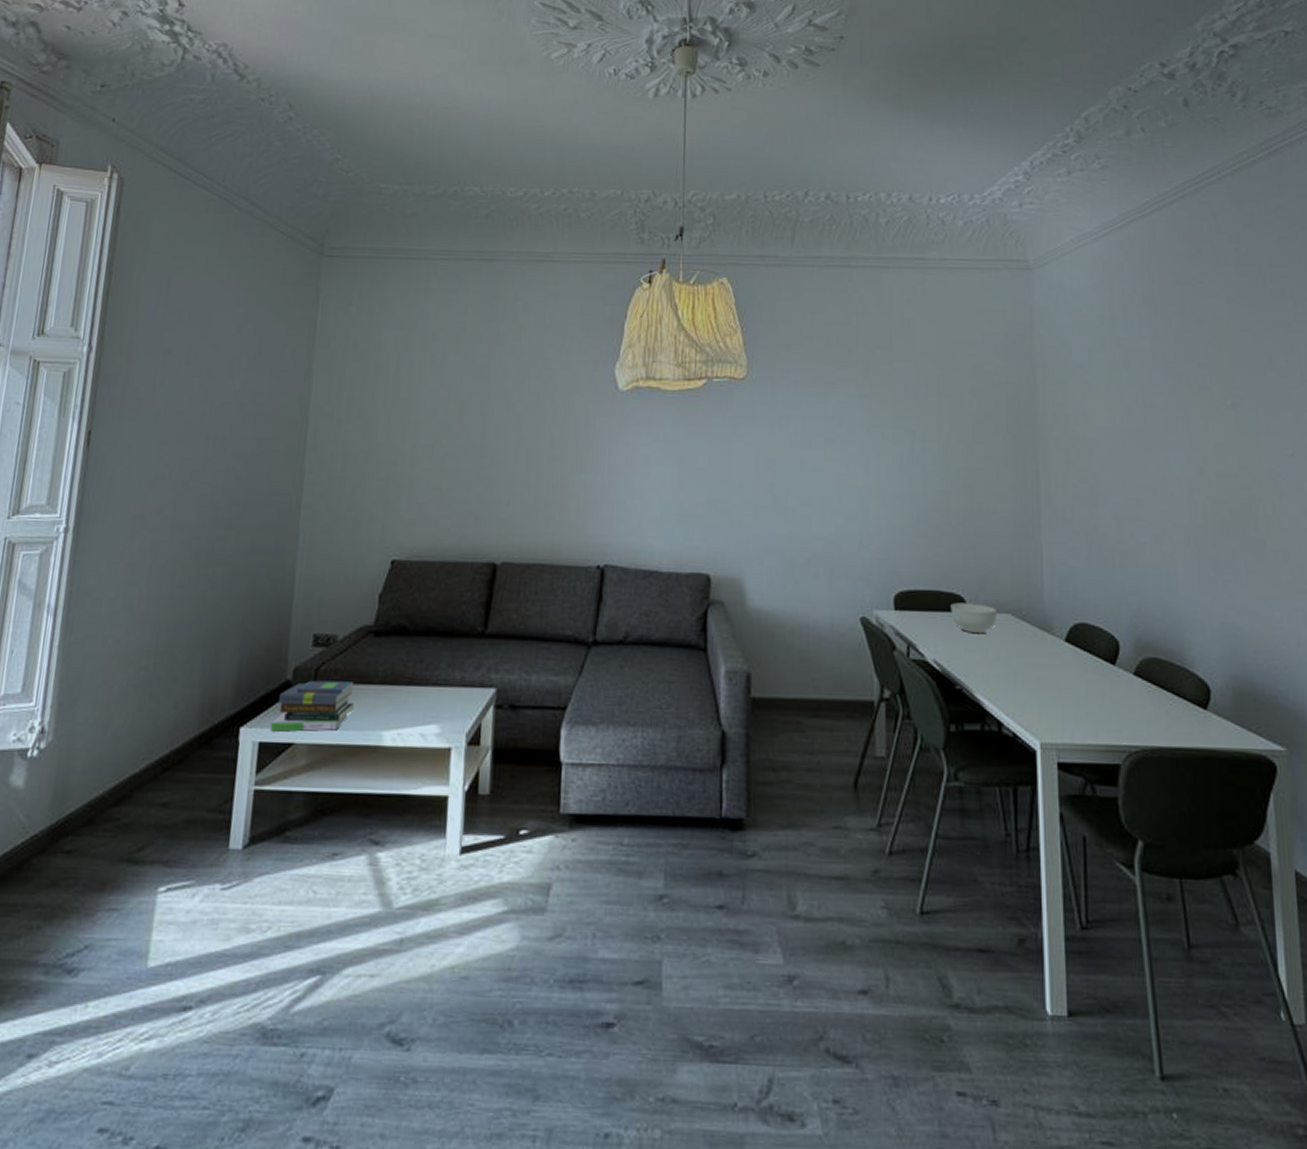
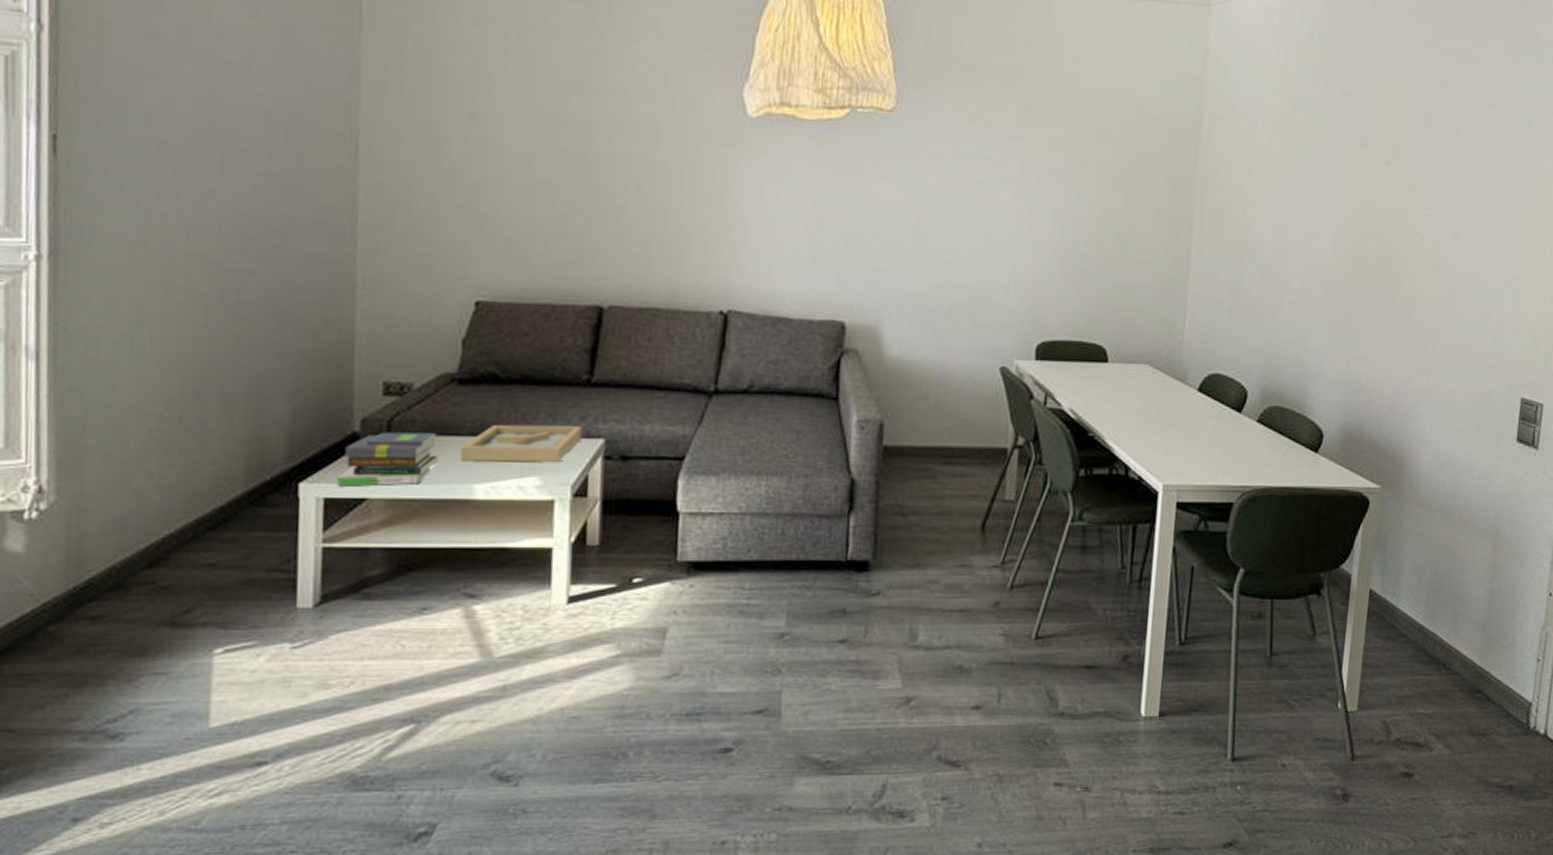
decorative tray: none [373,673,477,711] -> present [461,424,583,463]
bowl: present [950,602,998,634] -> none [1091,353,1137,384]

